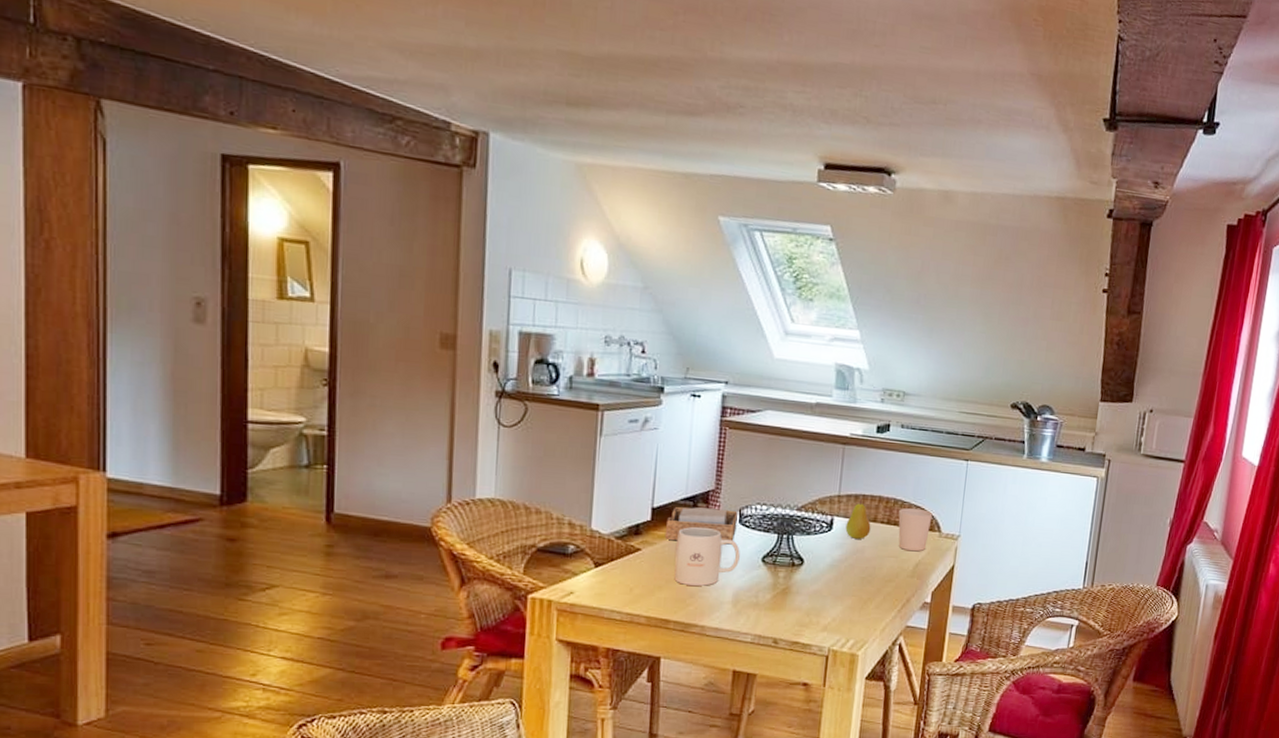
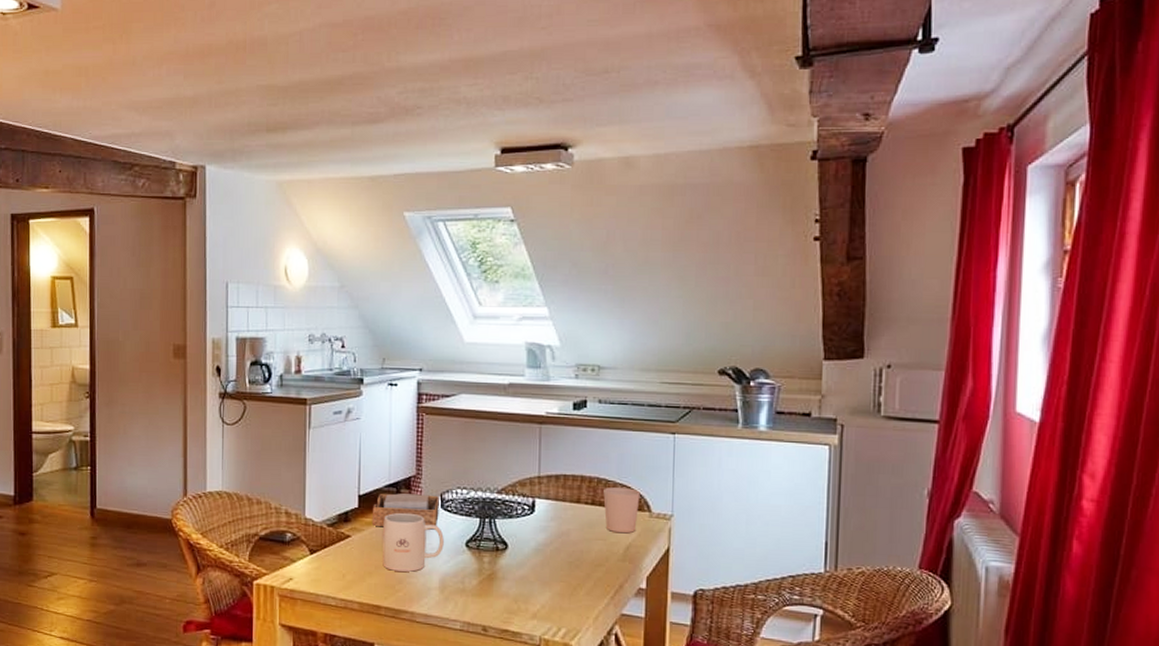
fruit: present [845,498,871,539] -> none [548,478,575,521]

